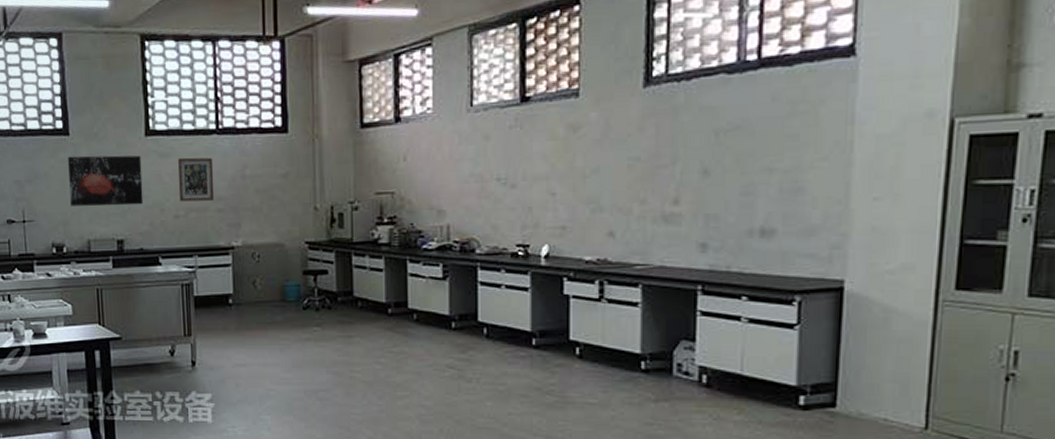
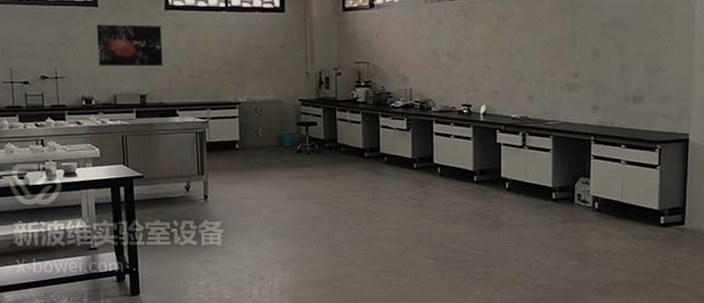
wall art: present [178,157,215,202] -> none [193,29,224,65]

